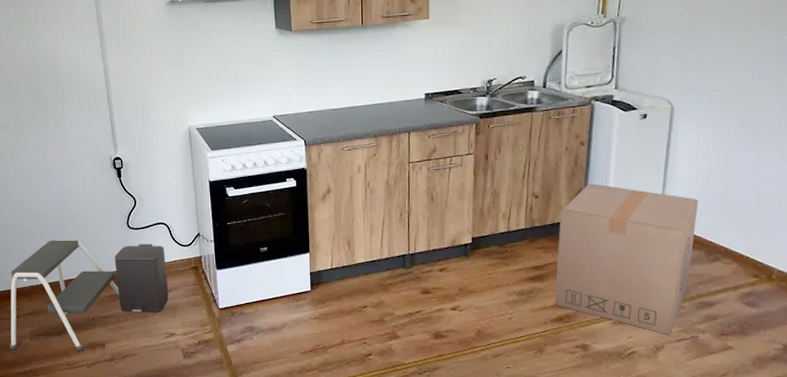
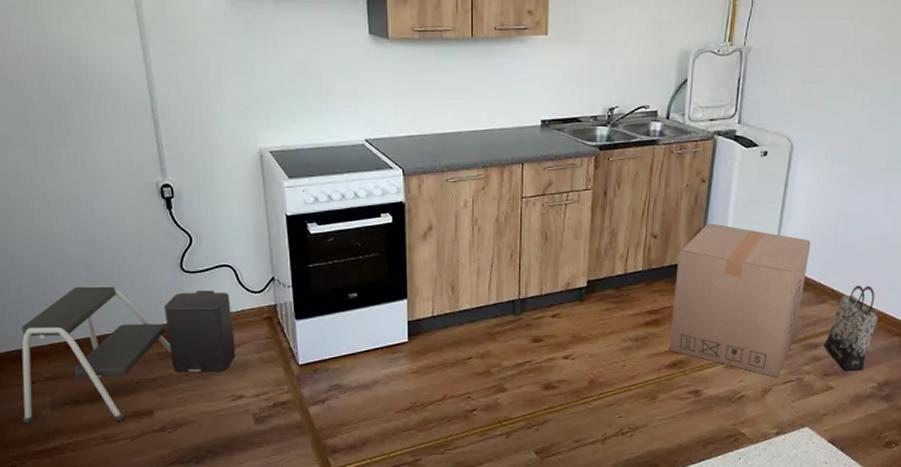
shopping bag: none [719,244,779,332] -> present [823,285,879,372]

